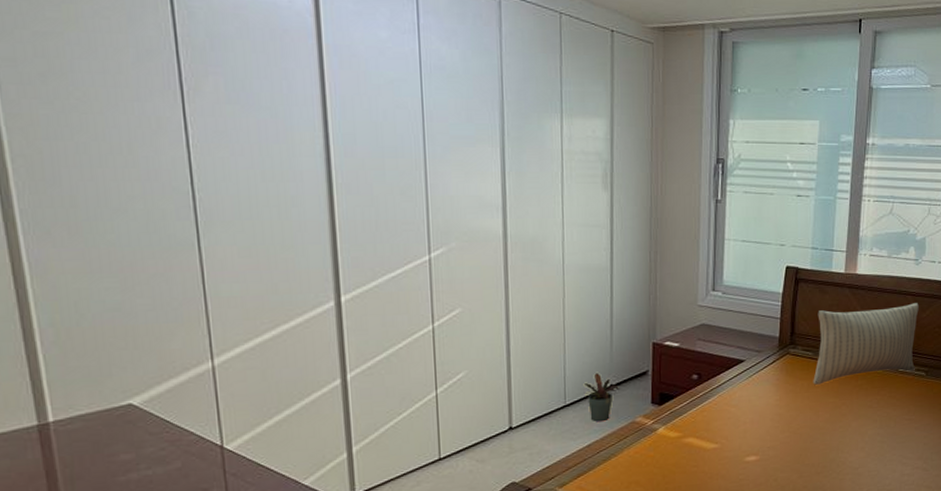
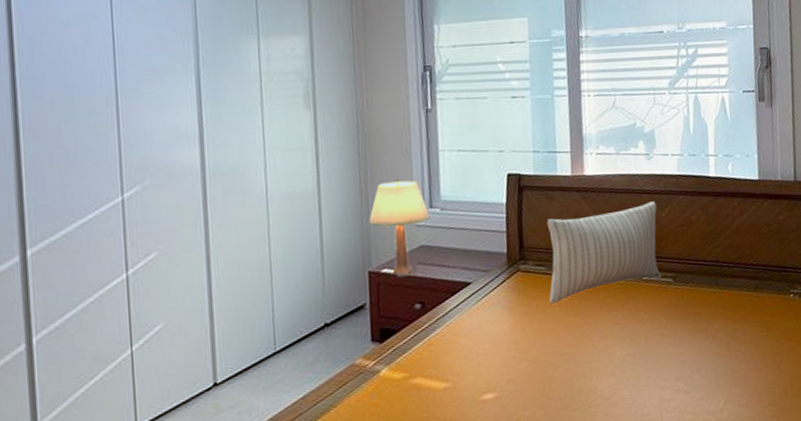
potted plant: present [585,373,619,422] -> none [296,311,335,369]
table lamp: none [656,261,712,350] -> present [369,178,431,277]

